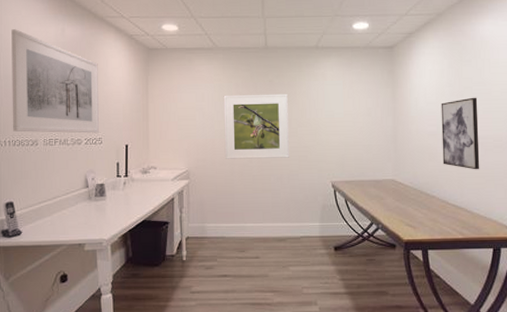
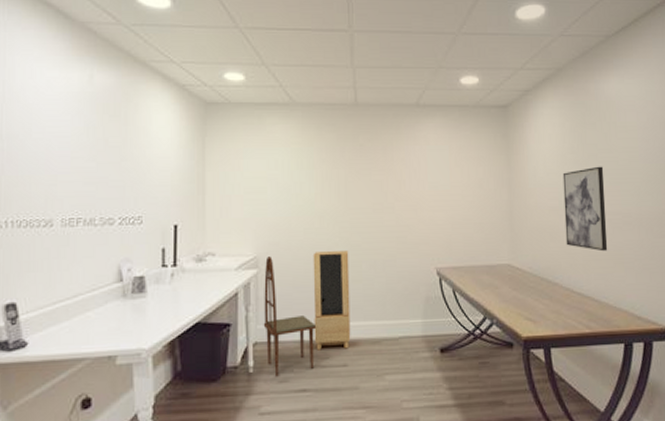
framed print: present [11,29,100,133] -> none [17,74,140,211]
chair: none [193,170,235,264] -> present [263,256,317,377]
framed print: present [223,93,289,159] -> none [302,160,385,242]
storage cabinet: none [232,167,262,245] -> present [313,251,351,351]

